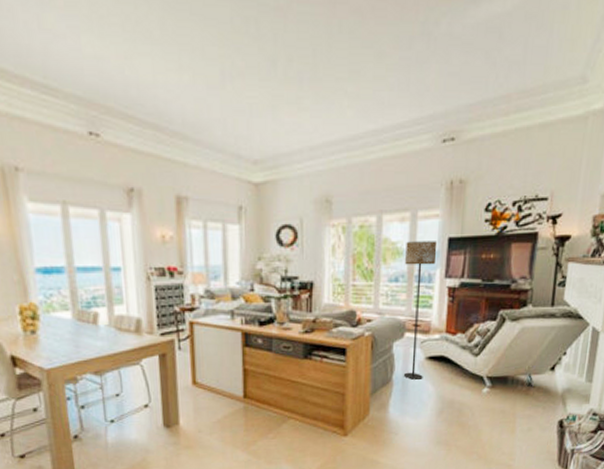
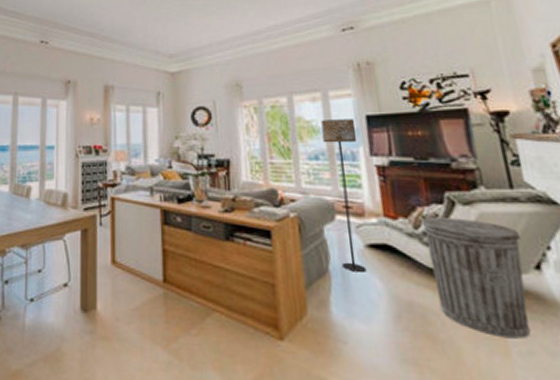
trash can: none [474,332,547,421] -> present [420,218,531,339]

